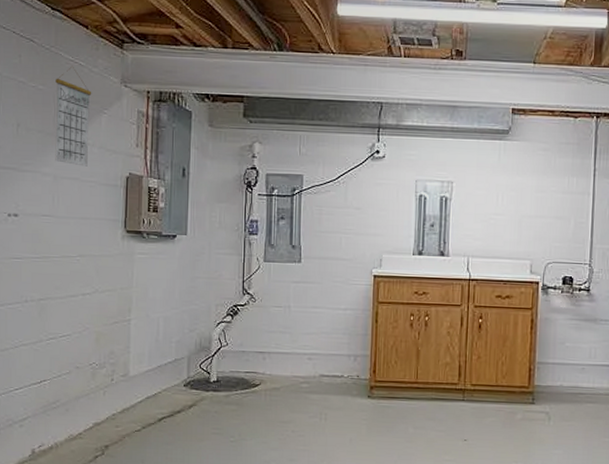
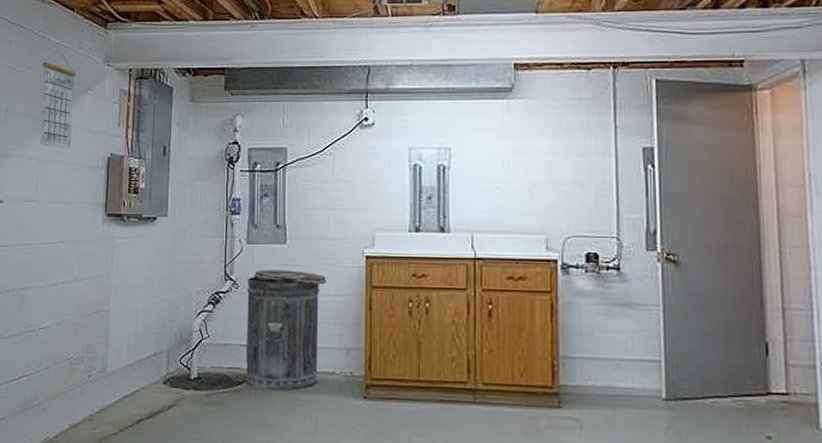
trash can: none [261,285,338,392] -> present [245,269,327,391]

